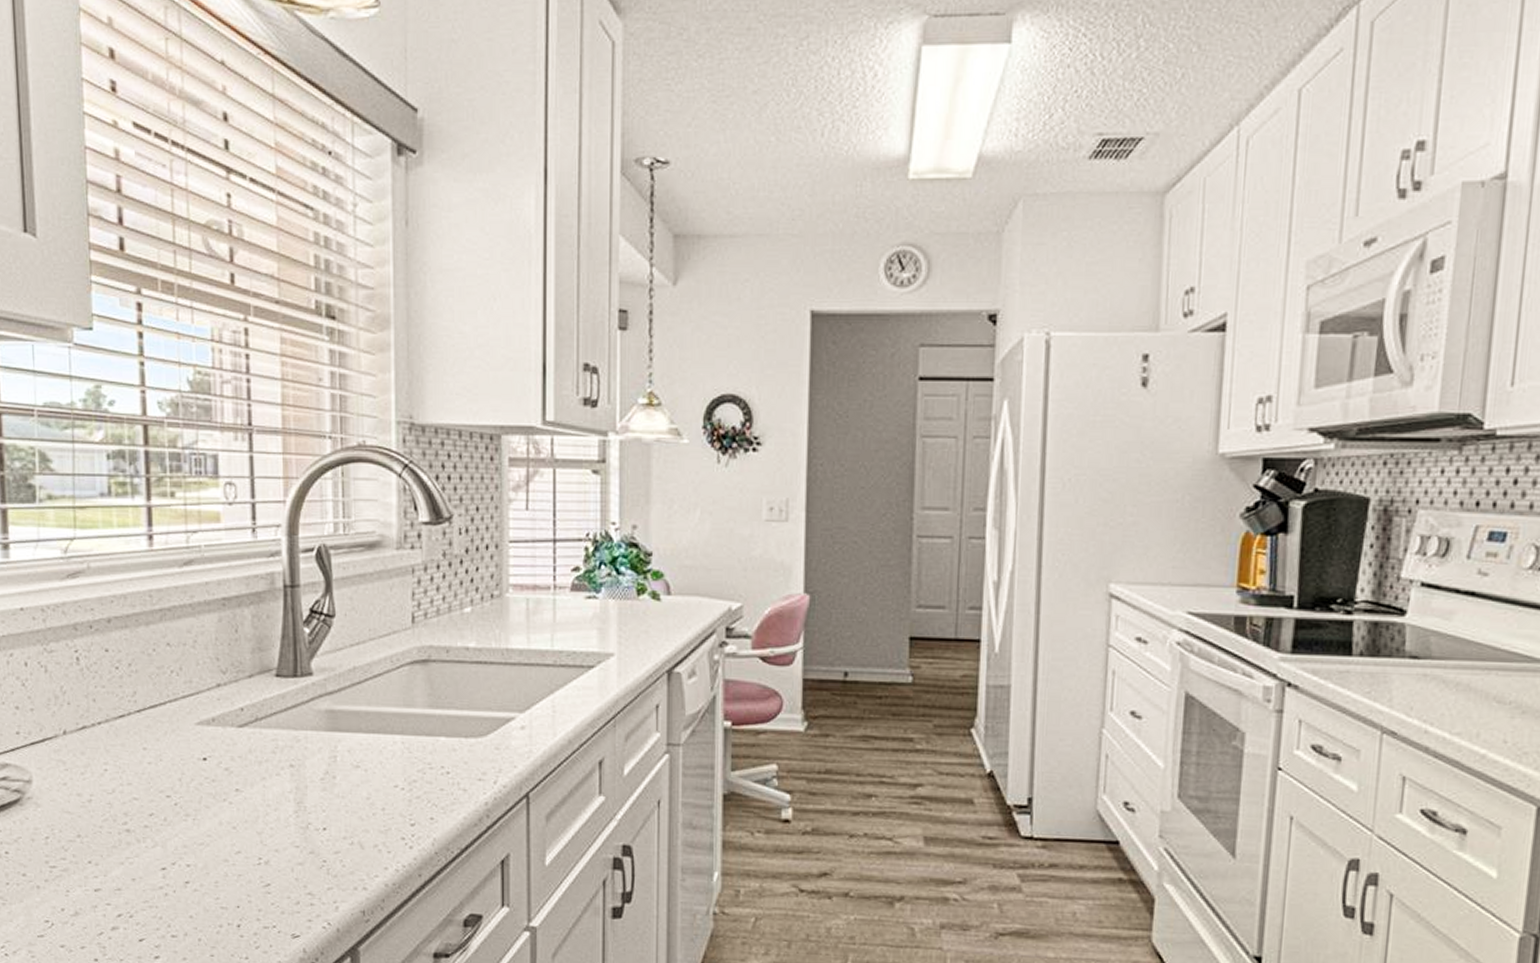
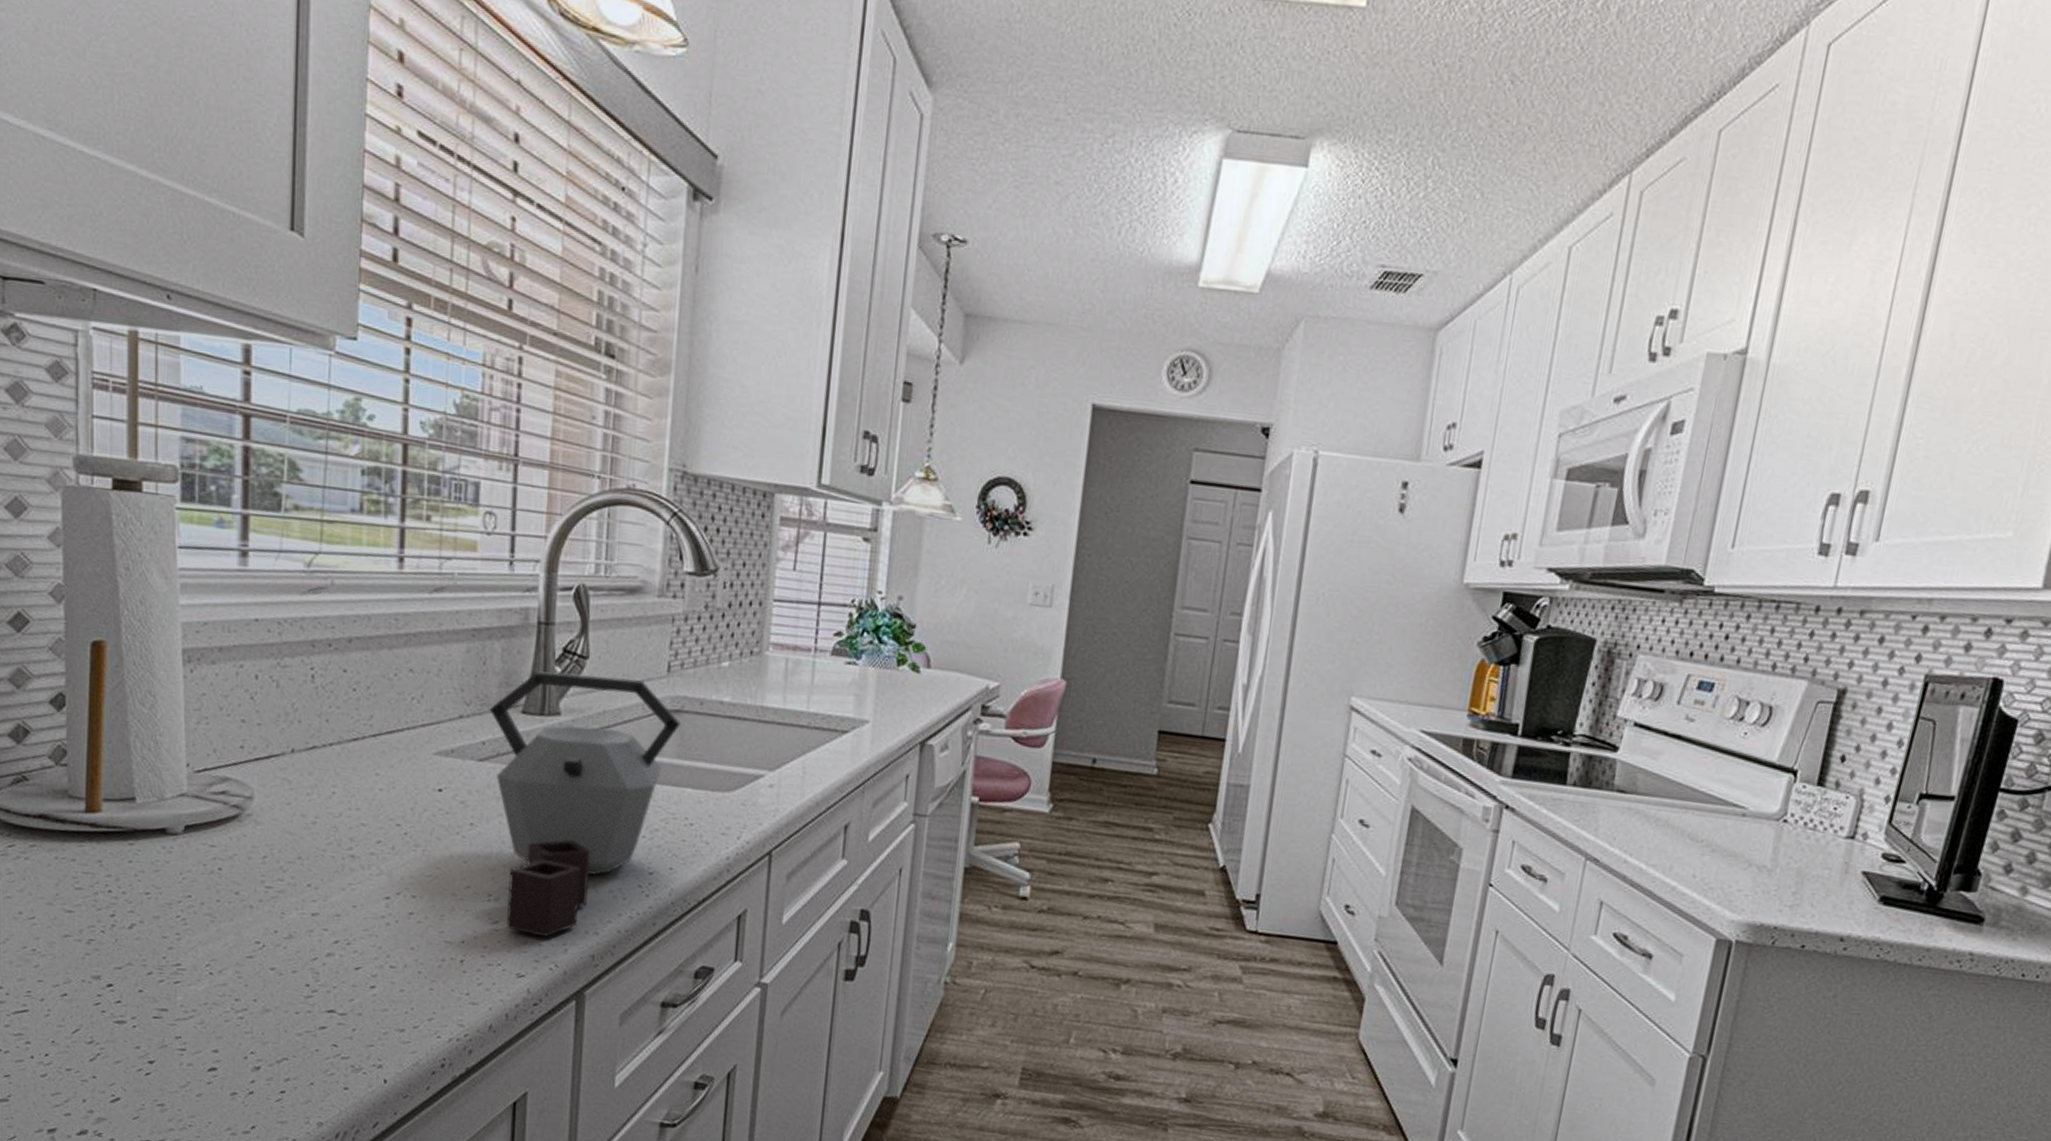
kettle: none [244,632,429,897] -> present [489,671,680,938]

